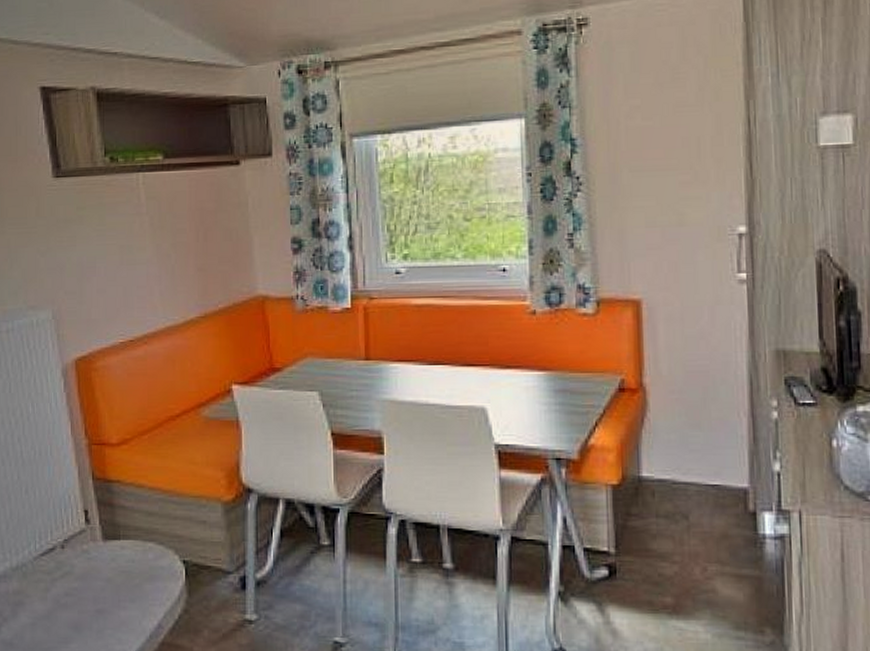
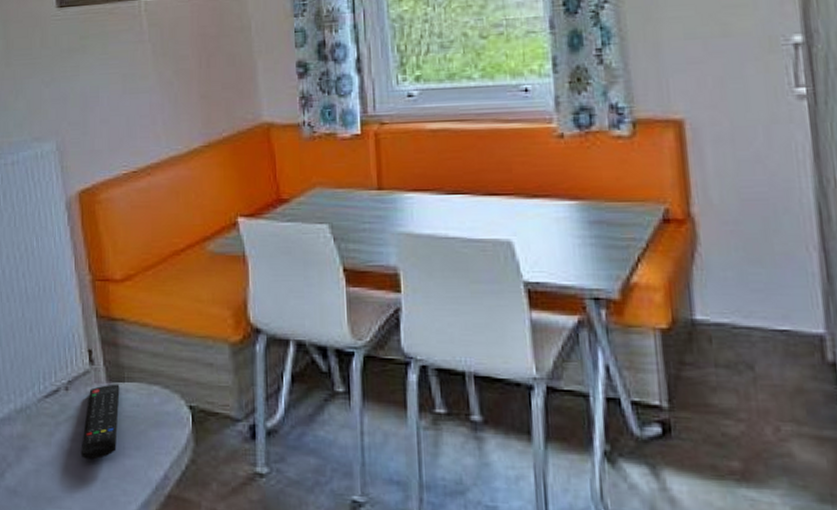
remote control: none [76,541,115,612] -> present [80,384,120,460]

